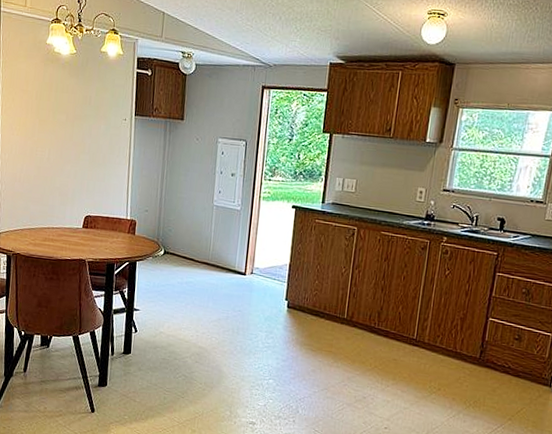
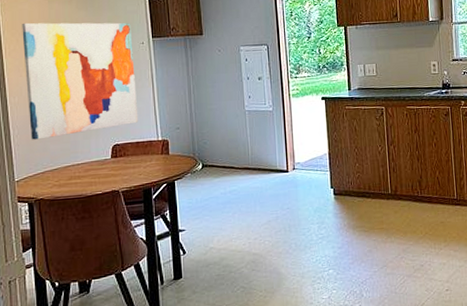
wall art: none [15,82,117,199] -> present [22,22,139,140]

